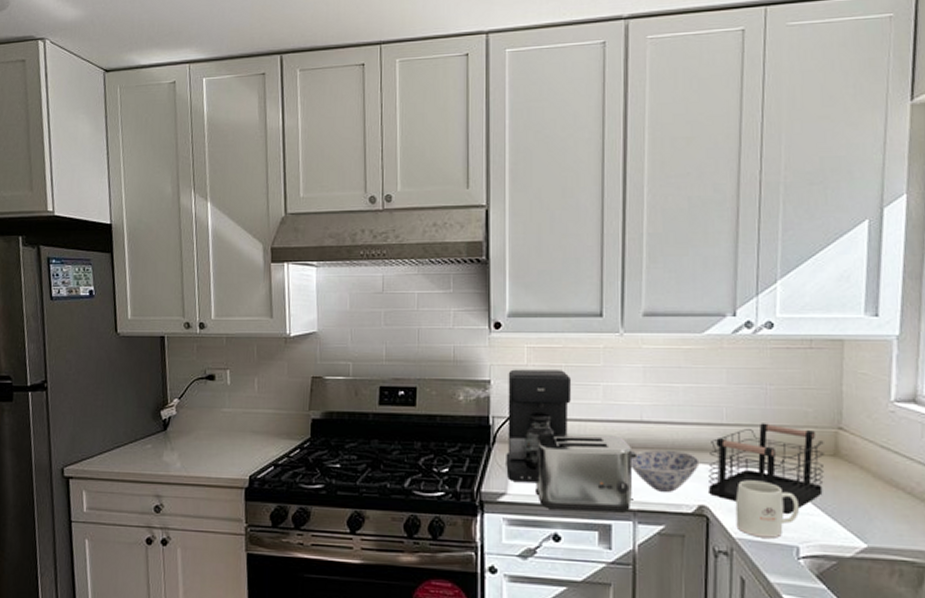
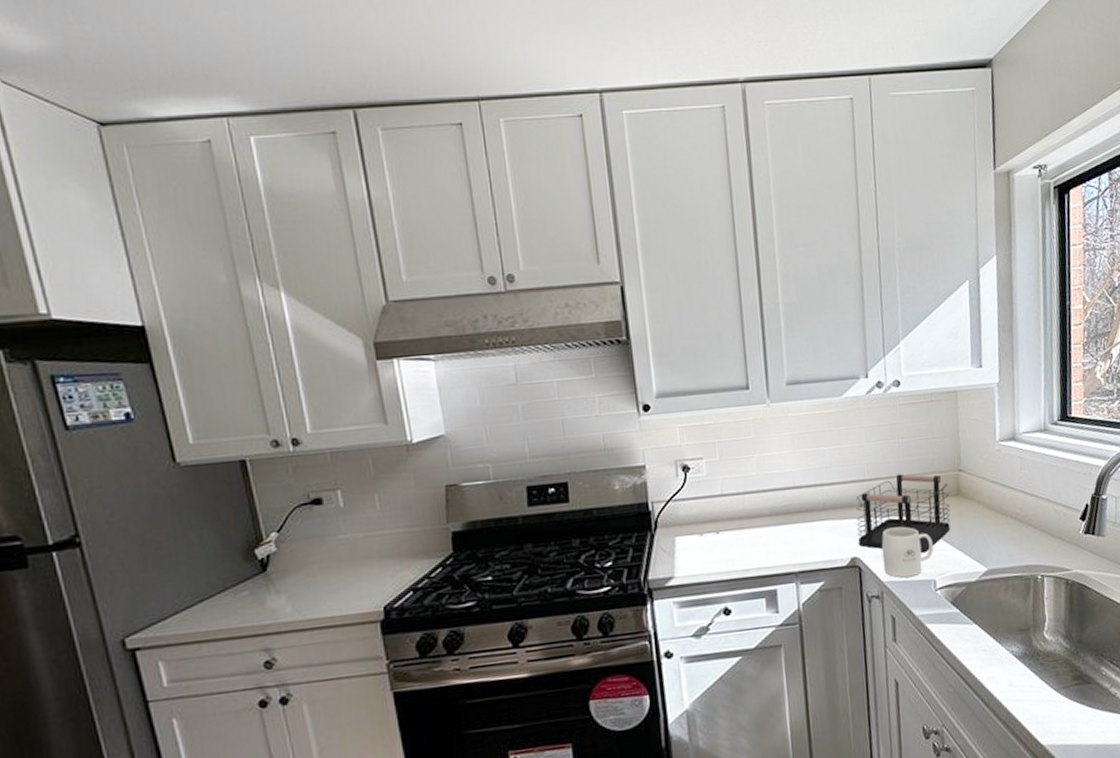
coffee maker: present [506,369,572,482] -> none [662,446,727,564]
toaster: present [534,433,638,513] -> none [697,503,794,586]
bowl: present [631,449,700,493] -> none [788,510,849,552]

